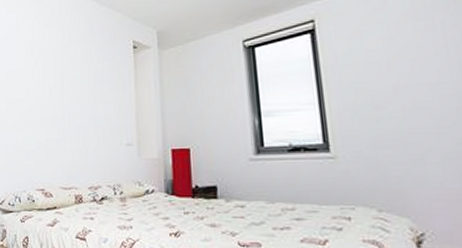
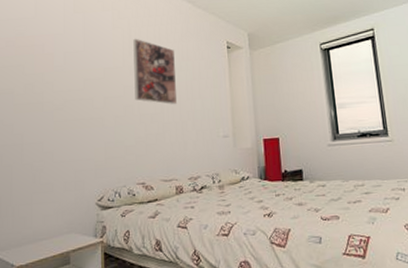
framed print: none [36,40,79,110] -> present [133,38,178,105]

